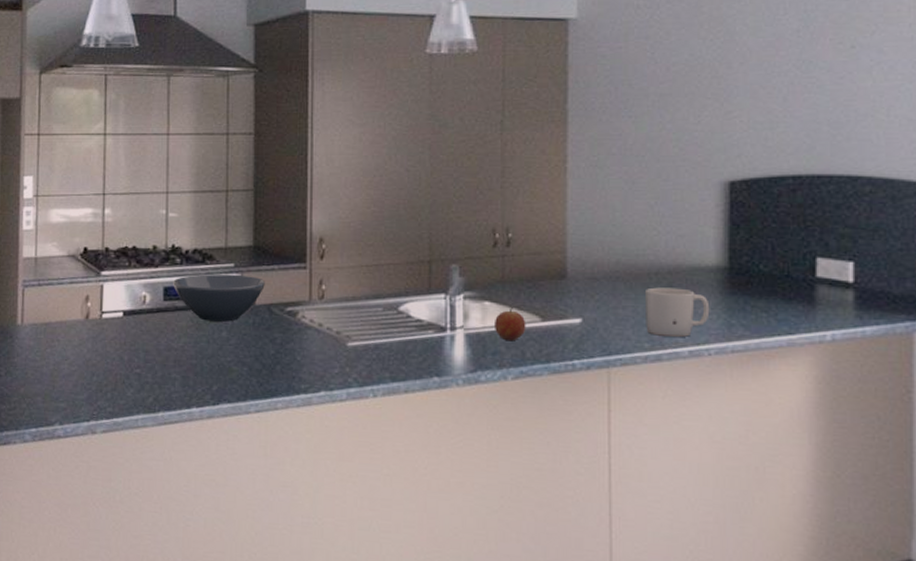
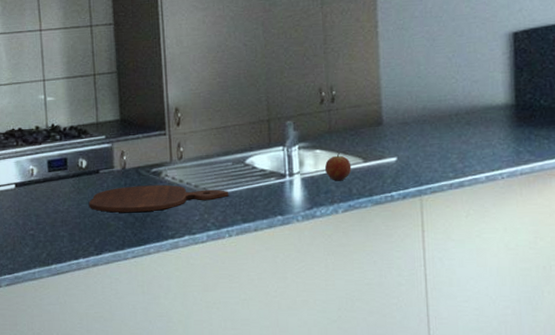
bowl: present [173,274,266,322] -> none [55,145,133,186]
cutting board: none [208,326,377,358] -> present [88,184,229,213]
mug: present [646,287,710,338] -> none [448,125,502,167]

